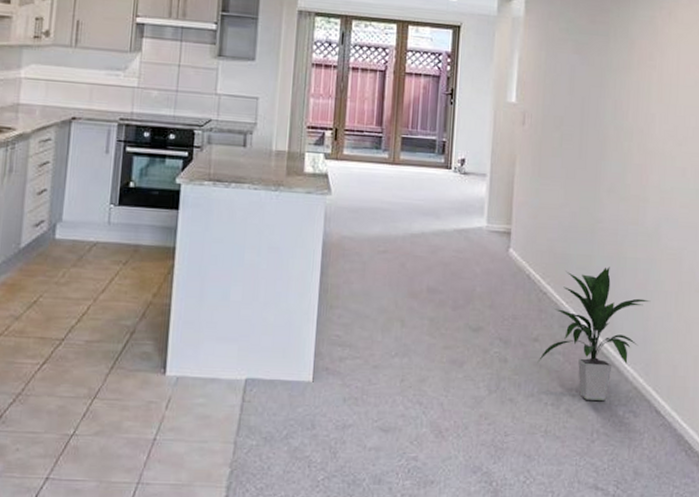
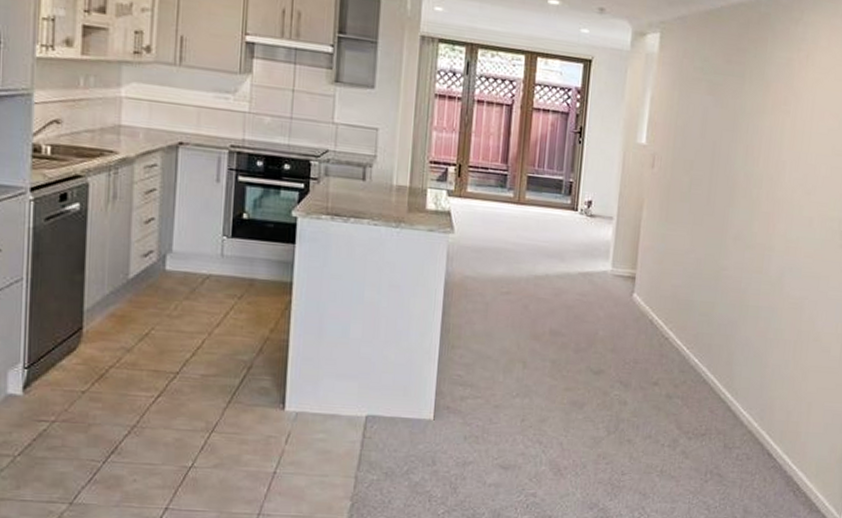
indoor plant: present [537,266,651,401] -> none [656,314,770,443]

